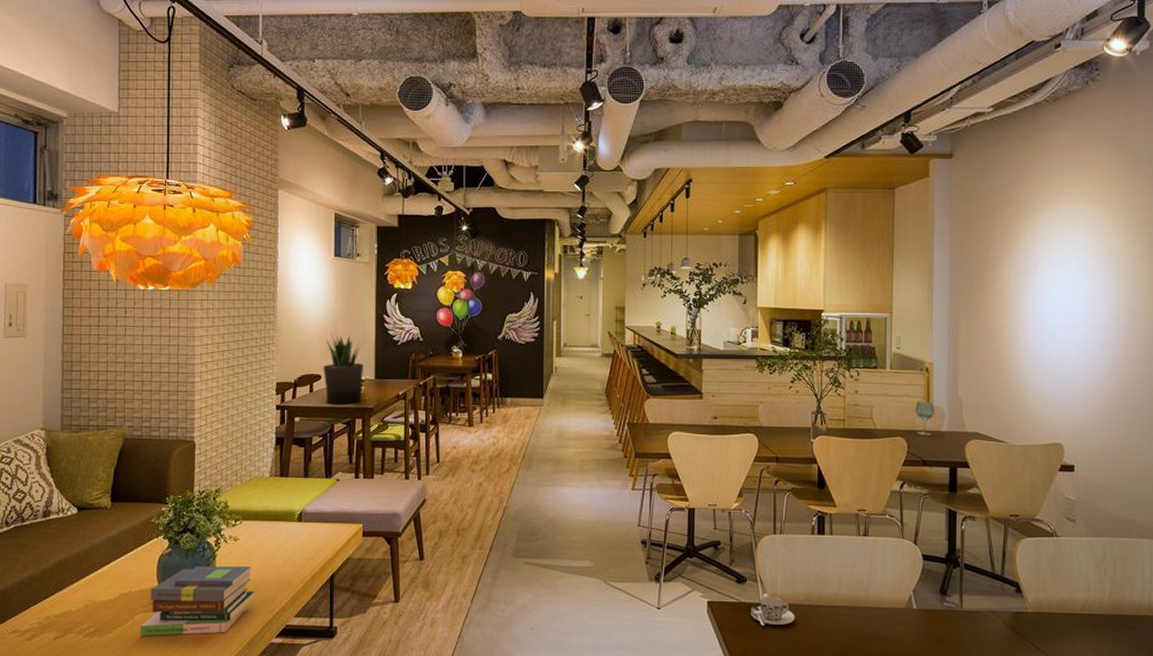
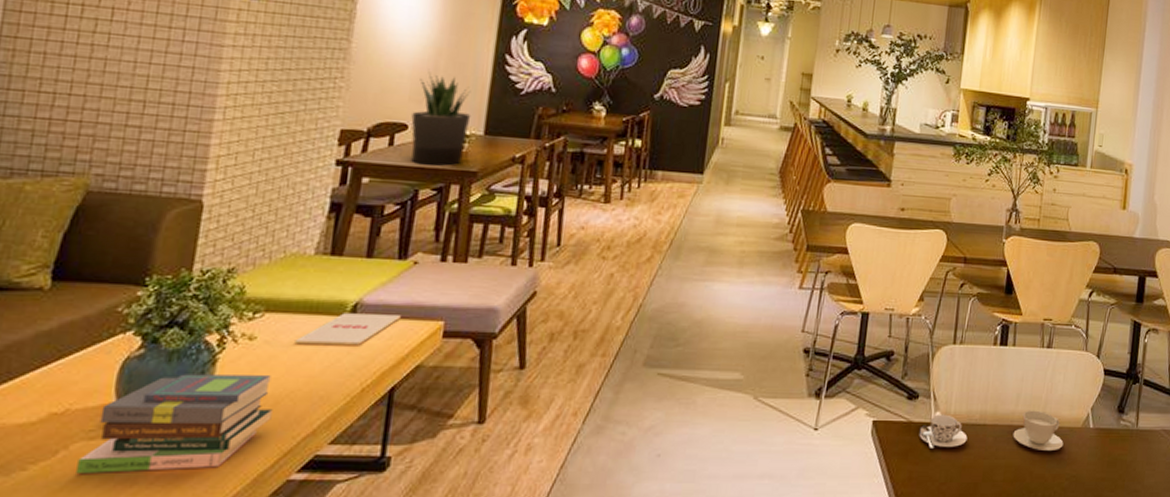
magazine: none [264,519,332,543] -> present [295,313,401,345]
teacup: none [838,592,888,630] -> present [1013,410,1064,452]
wine glass: present [914,402,936,437] -> none [1110,205,1131,243]

